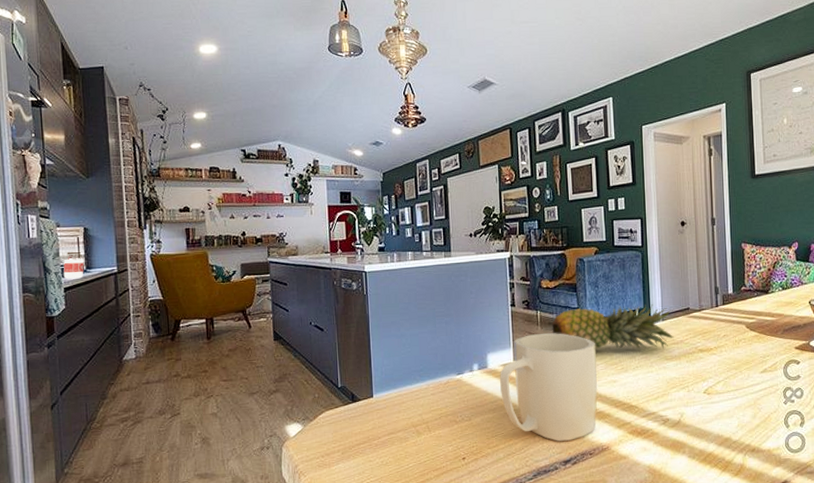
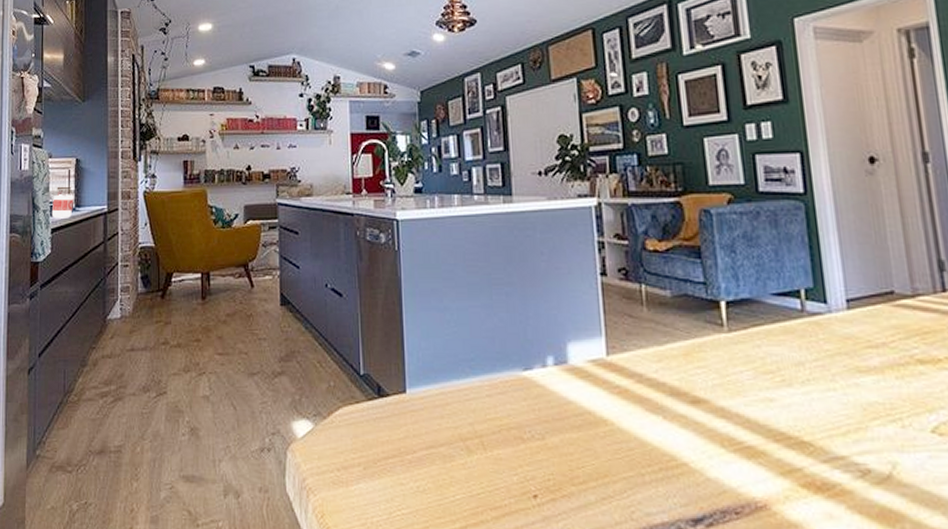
mug: present [499,332,598,441] -> none [586,317,744,487]
fruit: present [552,304,674,350] -> none [664,281,870,356]

